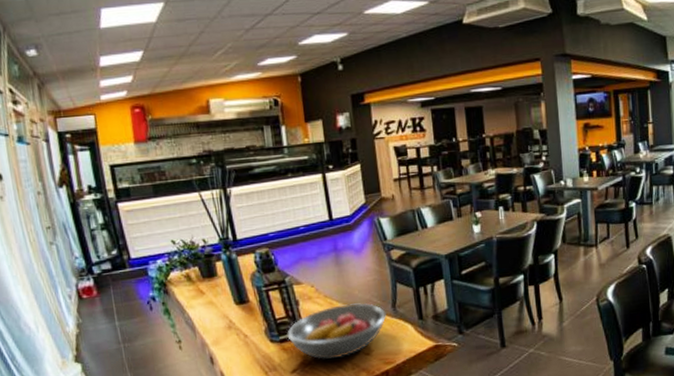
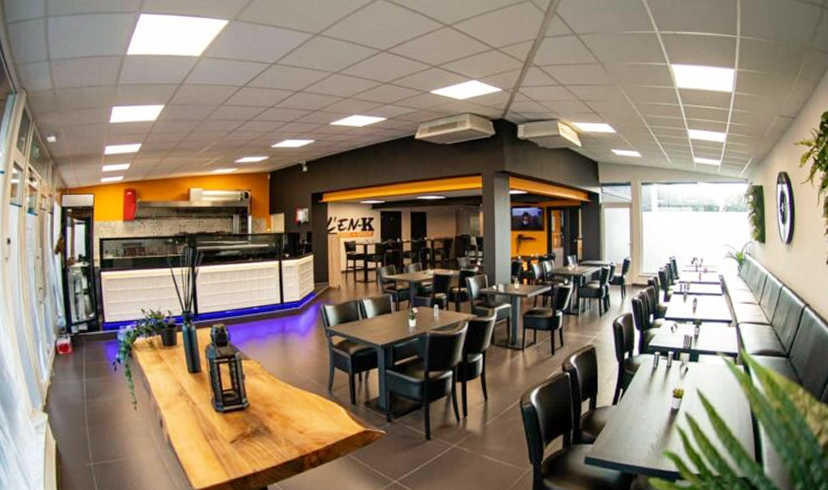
fruit bowl: present [286,302,387,359] -> none [230,382,323,433]

